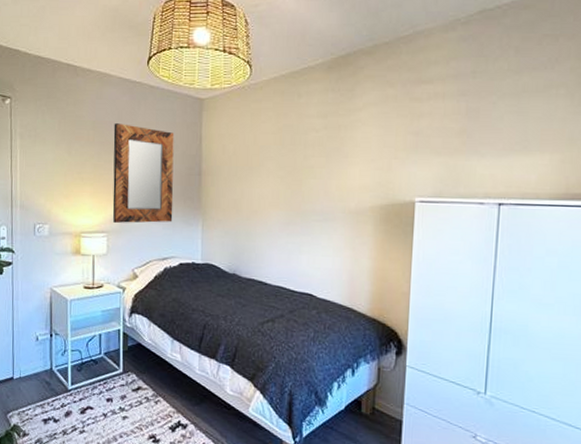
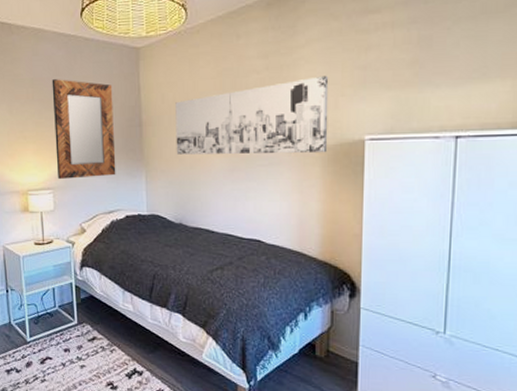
wall art: none [233,138,384,212] -> present [175,75,329,155]

